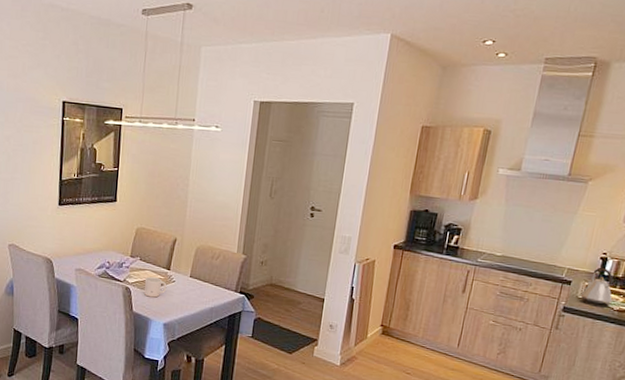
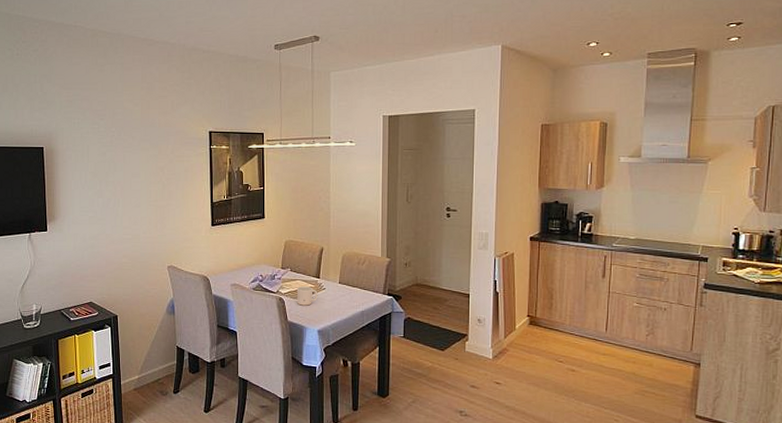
kettle: present [580,268,614,308] -> none [719,243,752,281]

